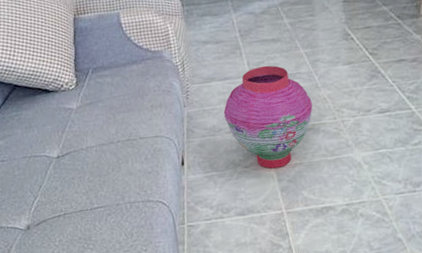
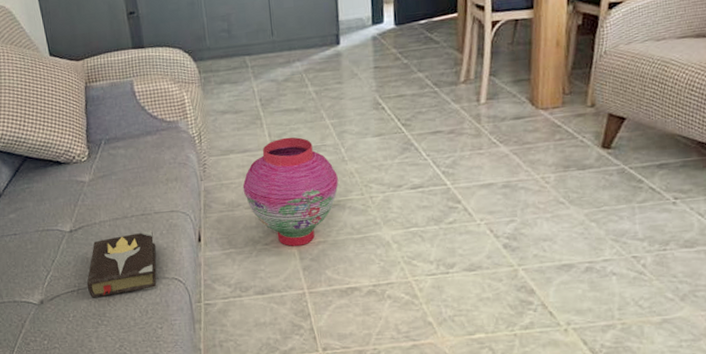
hardback book: none [73,155,142,223] -> present [86,230,157,298]

